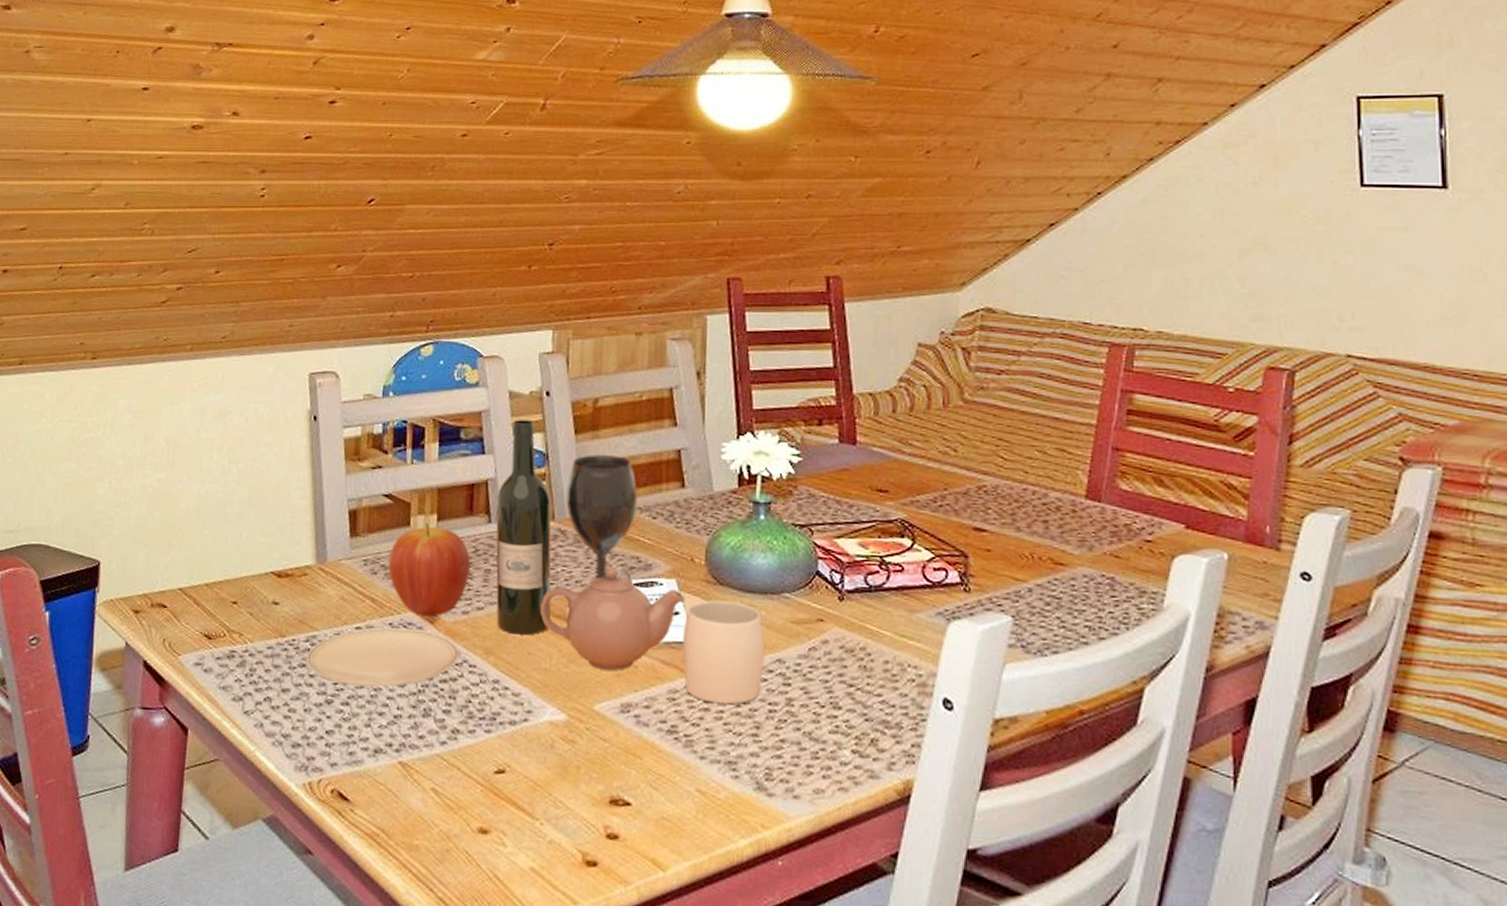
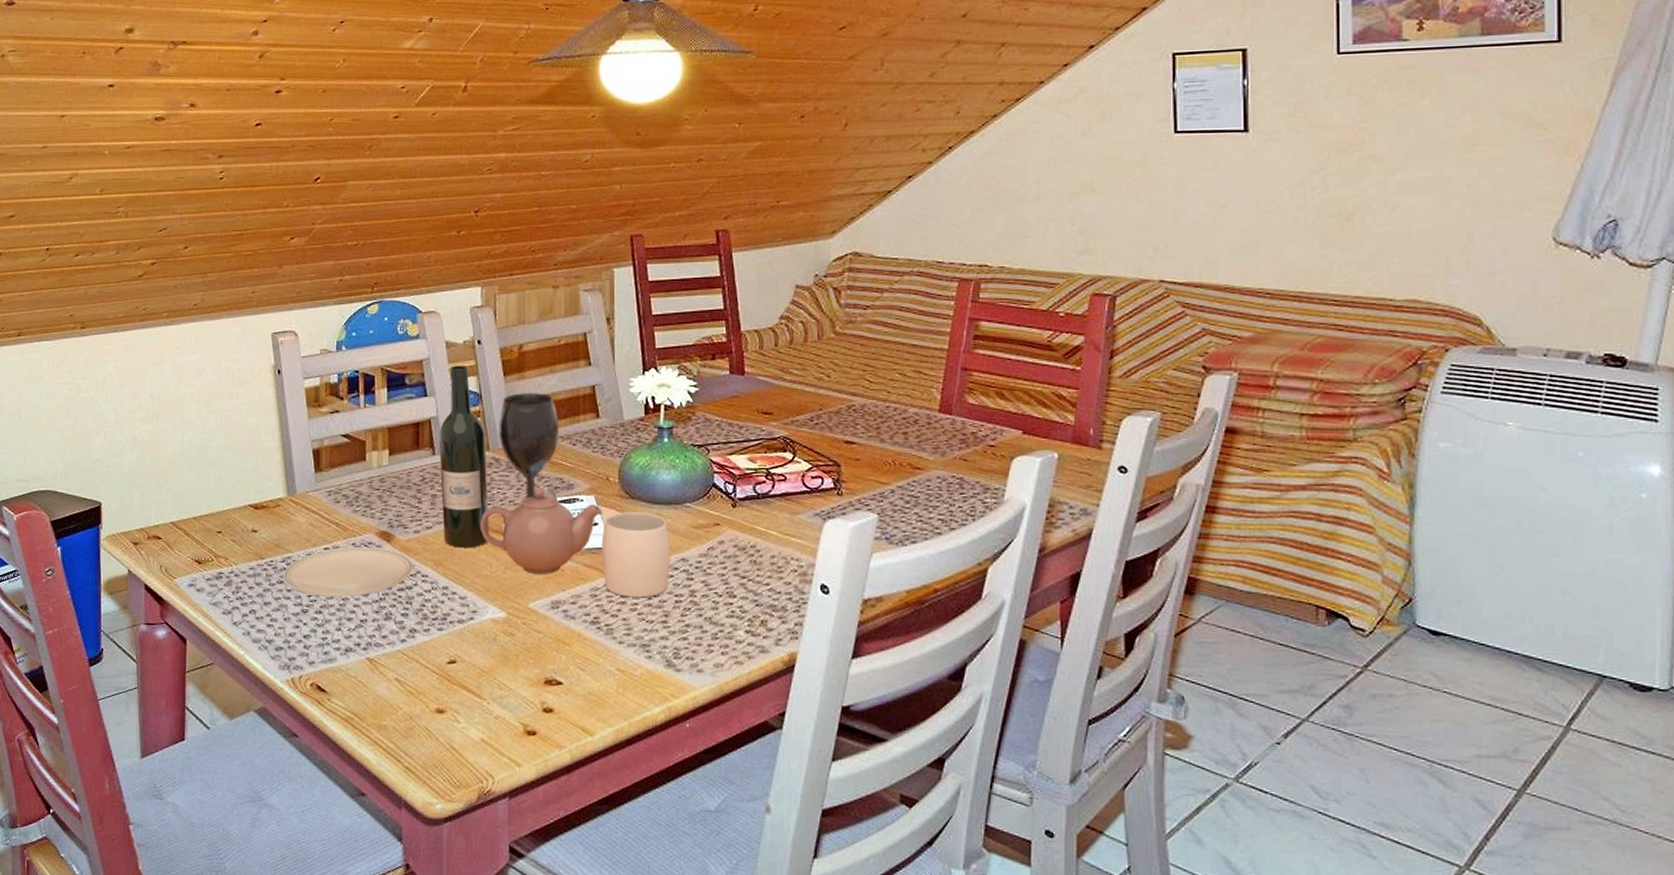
fruit: present [388,524,471,617] -> none [349,458,419,536]

